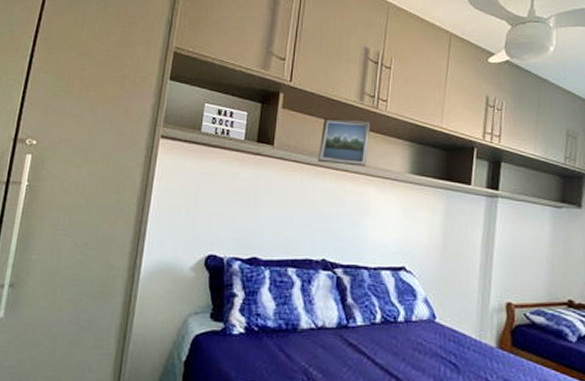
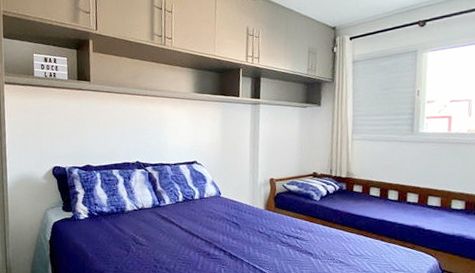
picture frame: present [317,117,371,166] -> none [124,55,162,91]

